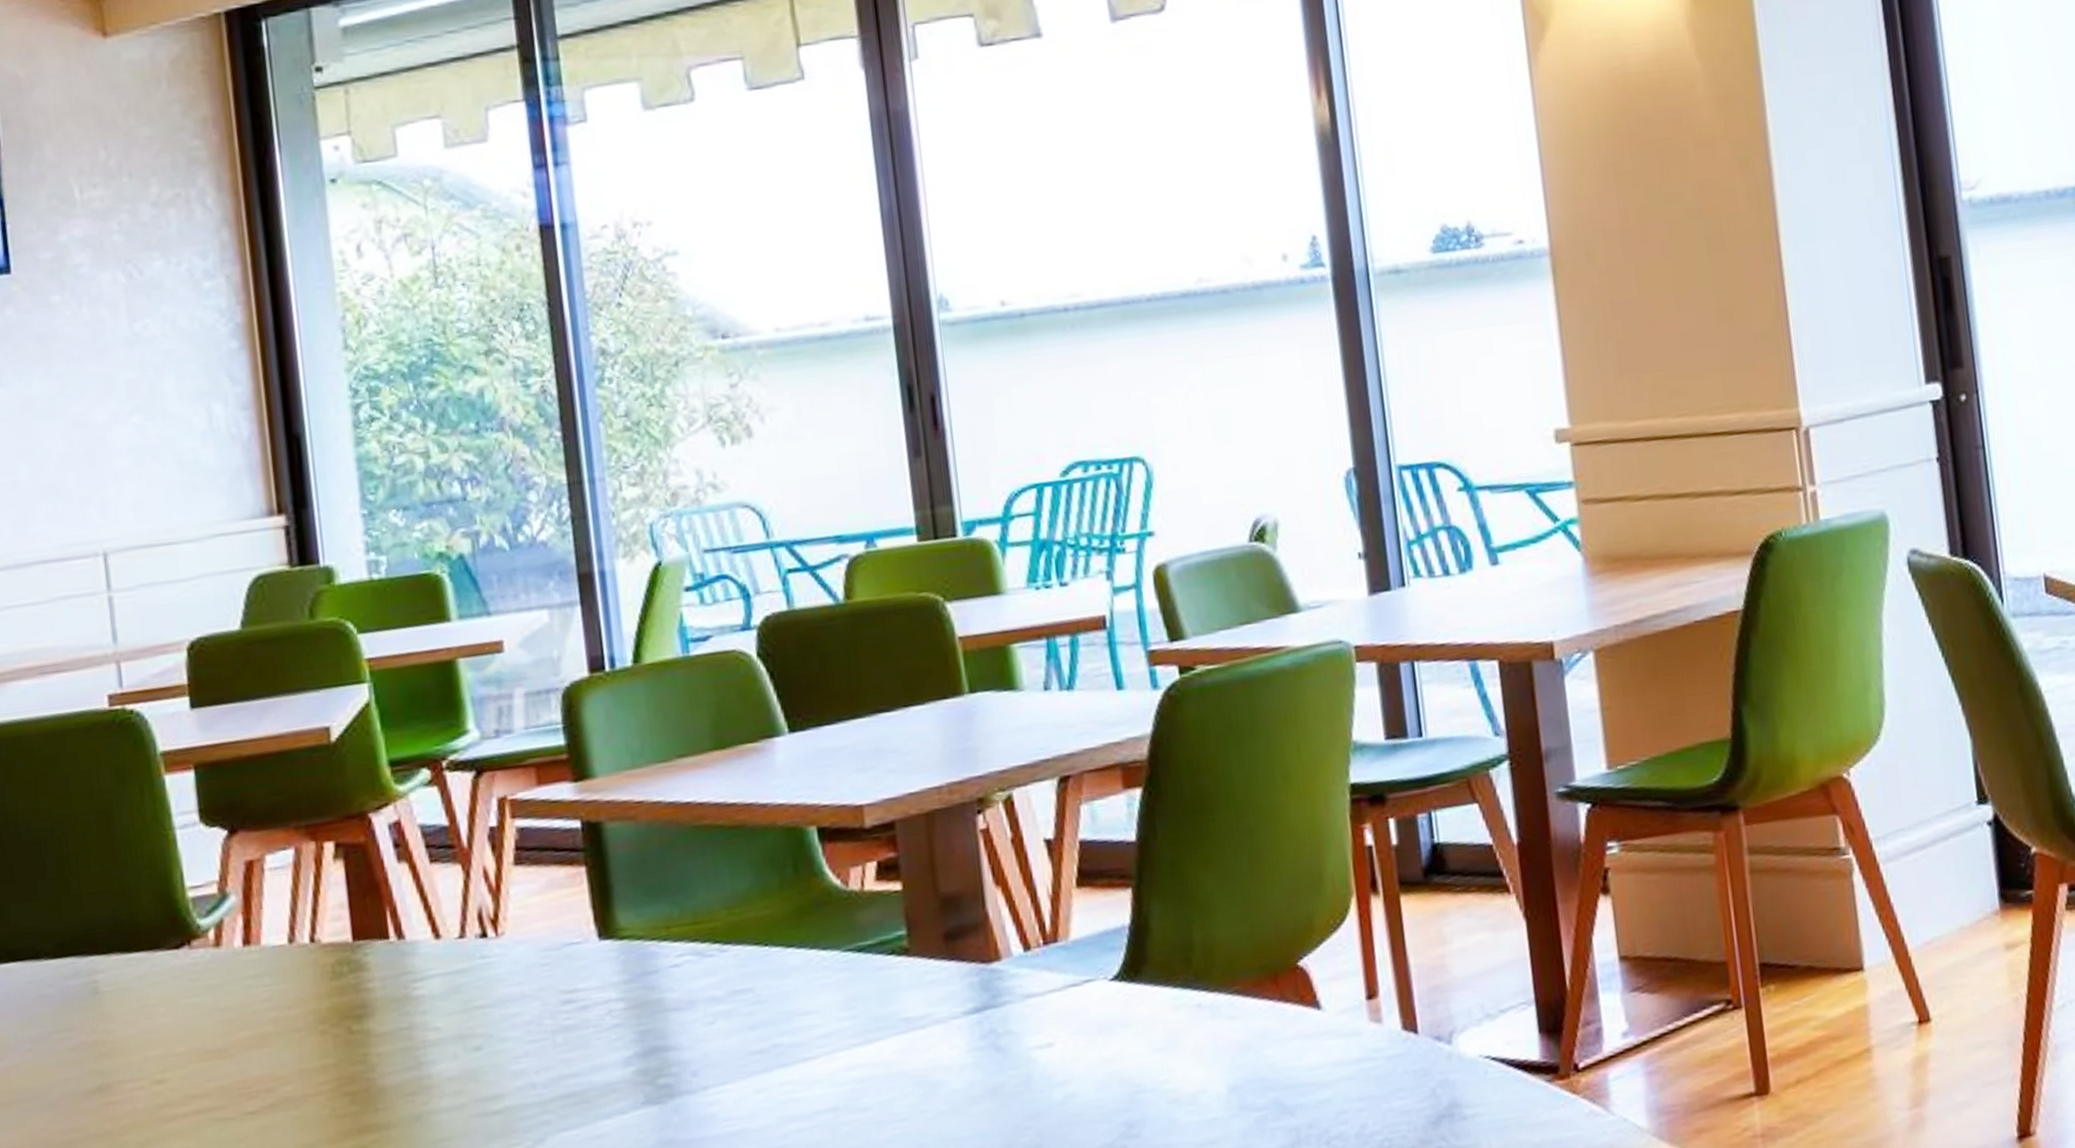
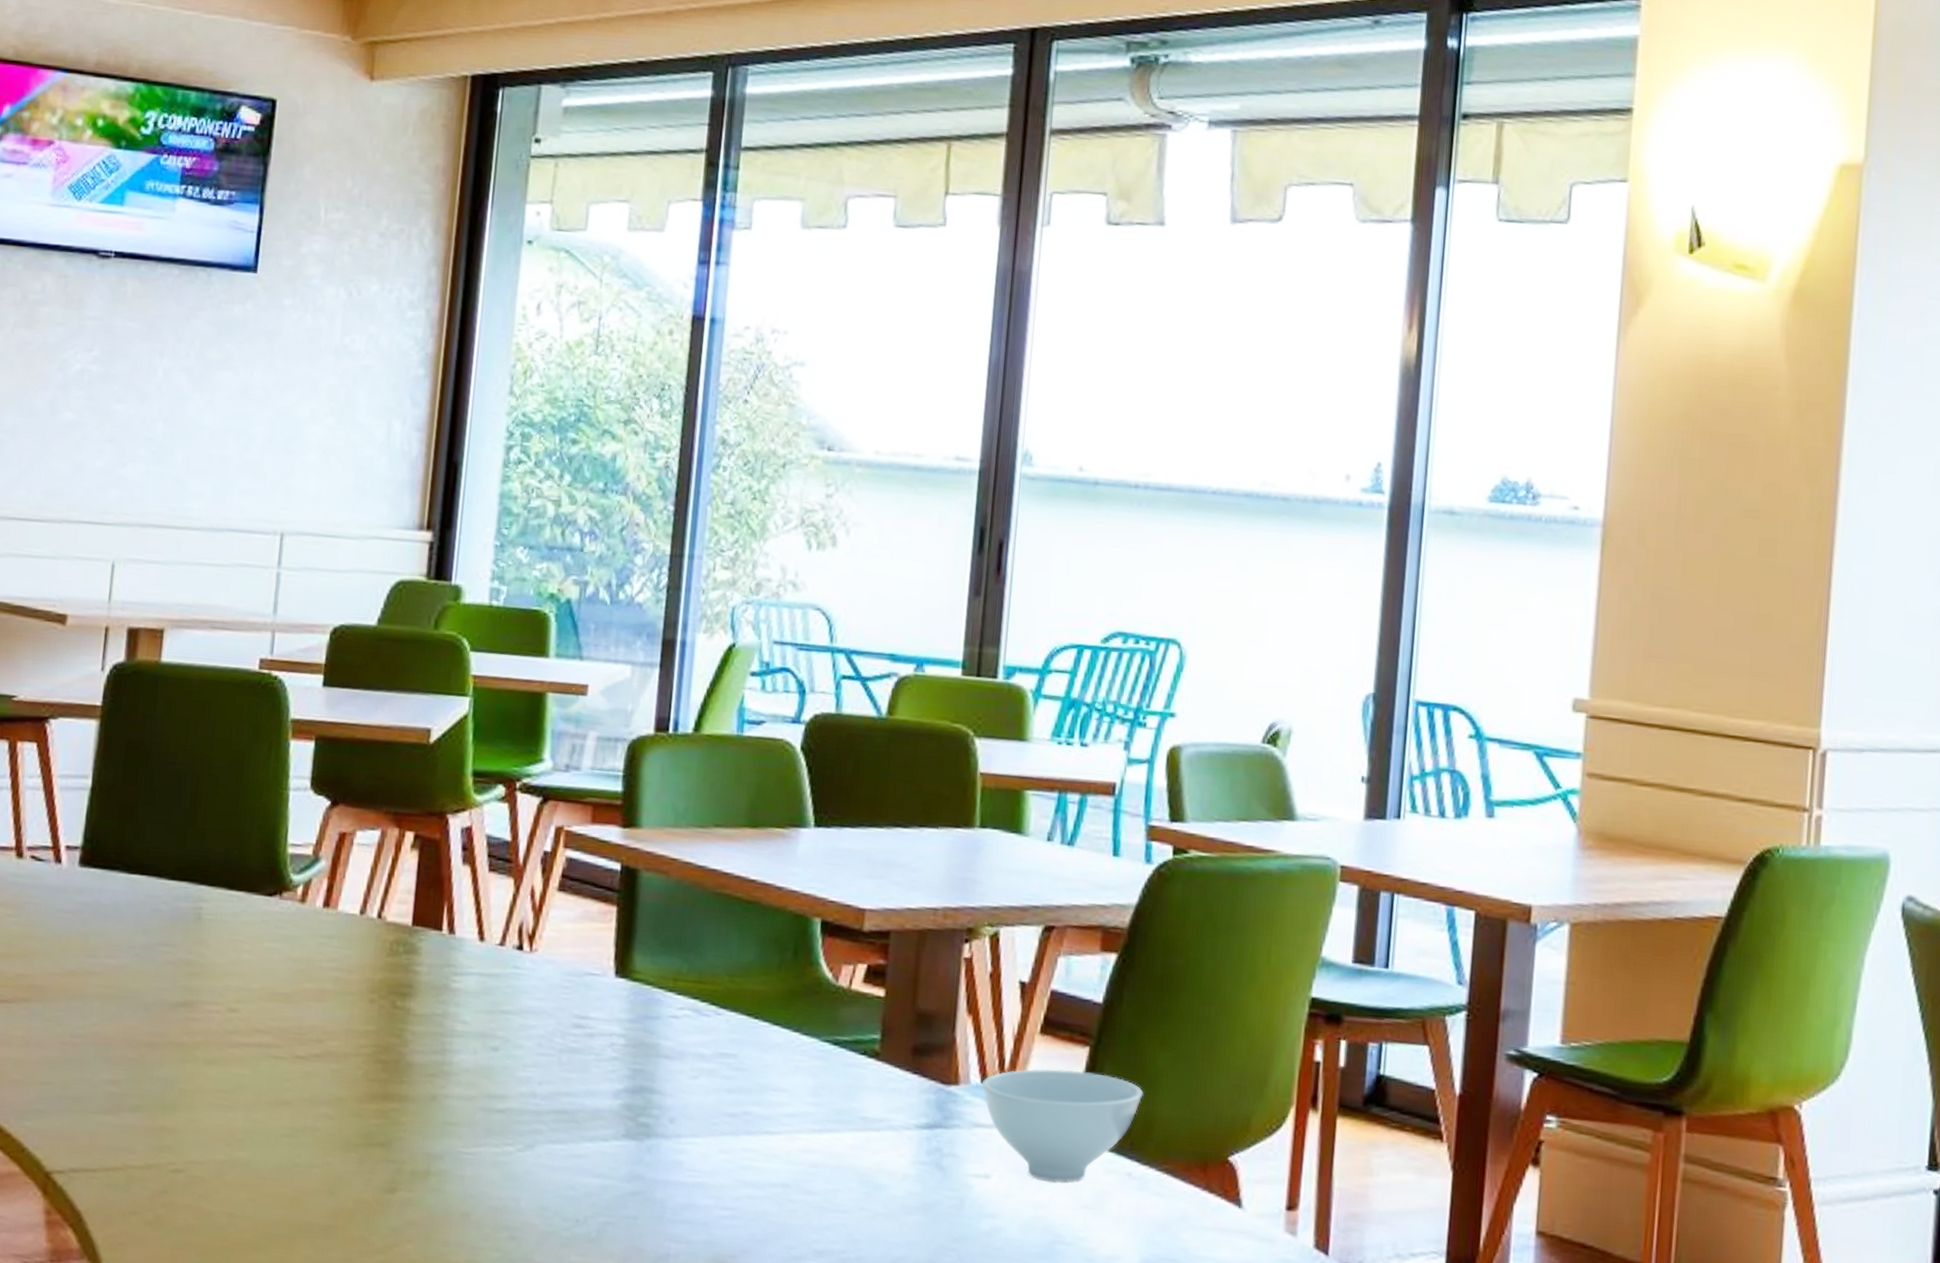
bowl: none [1025,911,1197,1033] -> present [981,1069,1143,1181]

